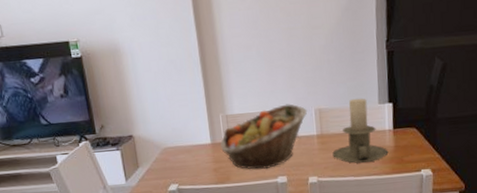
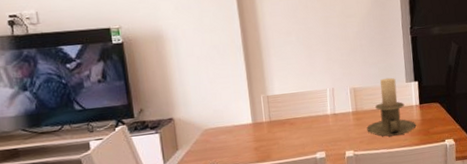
fruit basket: present [220,104,308,170] -> none [261,84,344,147]

